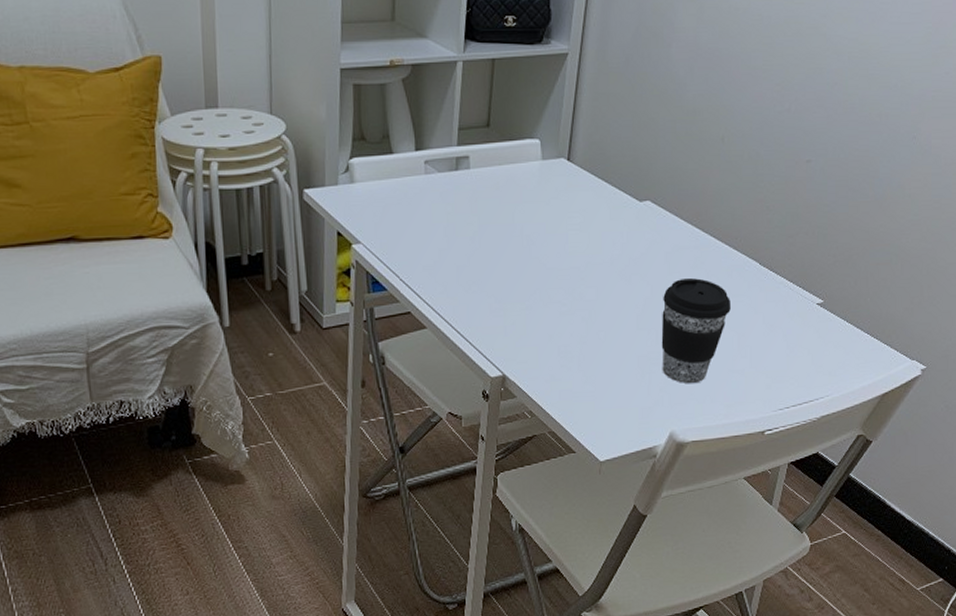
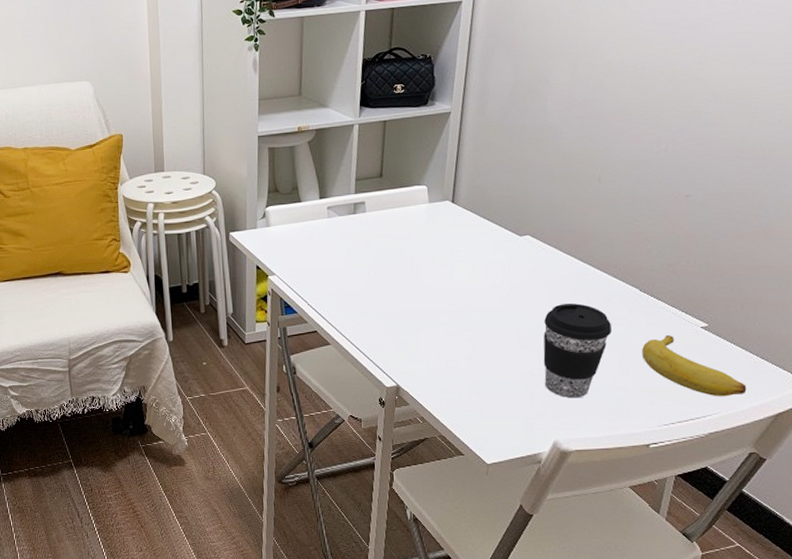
banana: none [760,313,857,378] -> present [642,335,747,397]

